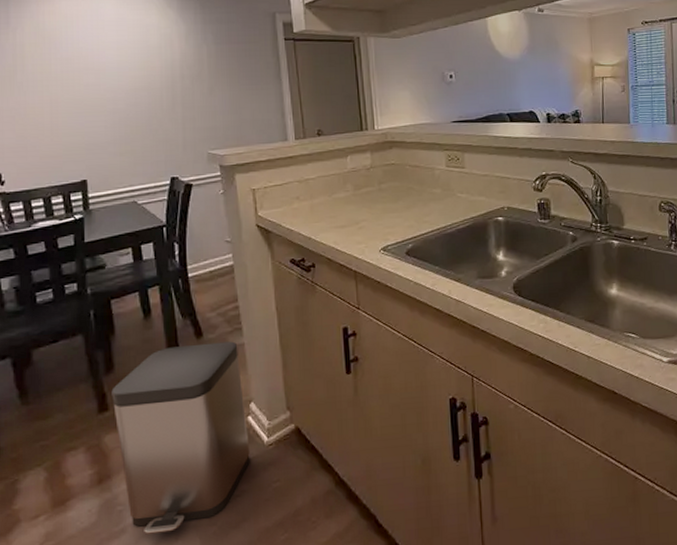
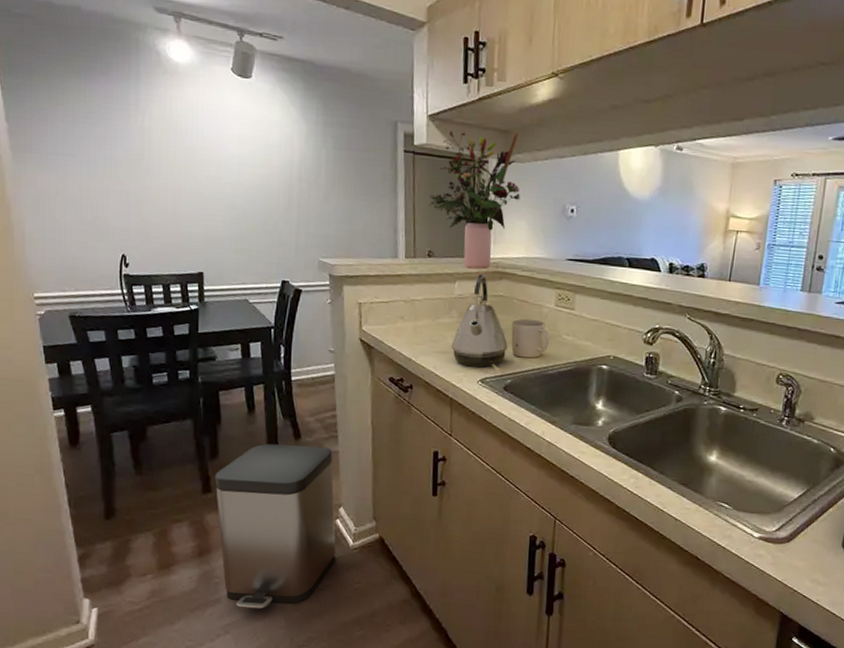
bouquet: none [314,11,401,142] -> present [429,131,520,270]
kettle: none [349,146,405,237] -> present [451,275,508,367]
mug: none [407,182,445,221] -> present [511,318,550,359]

